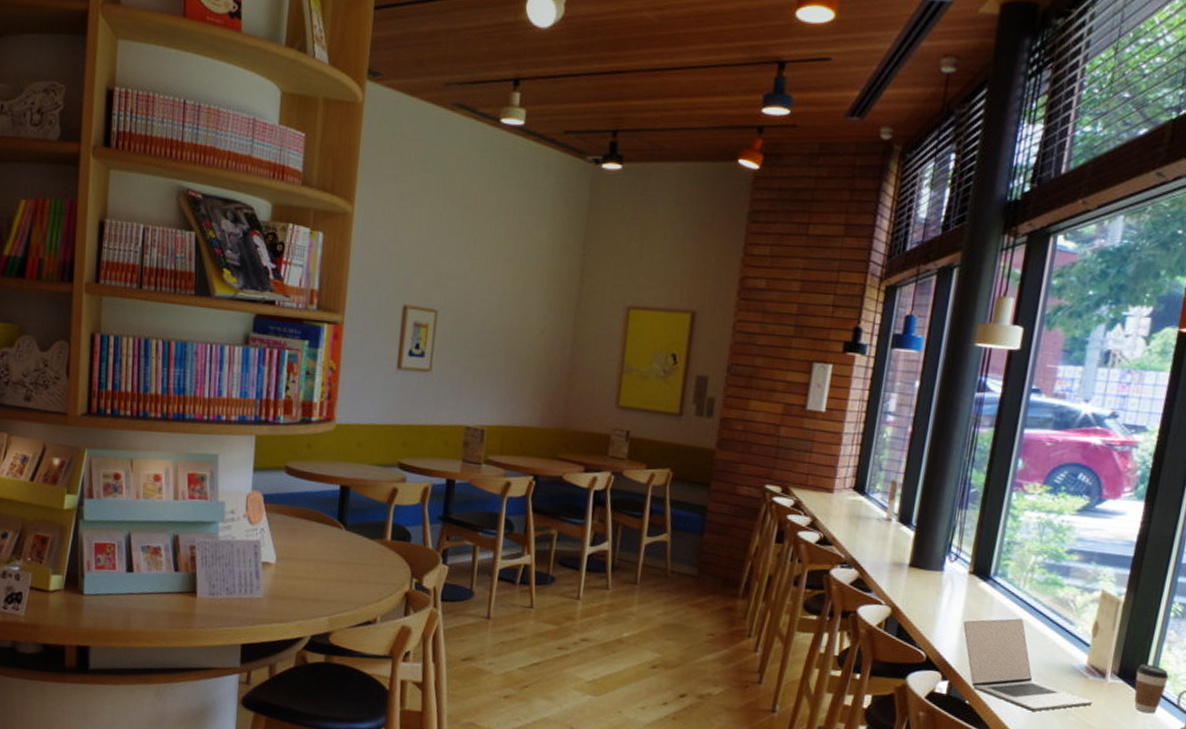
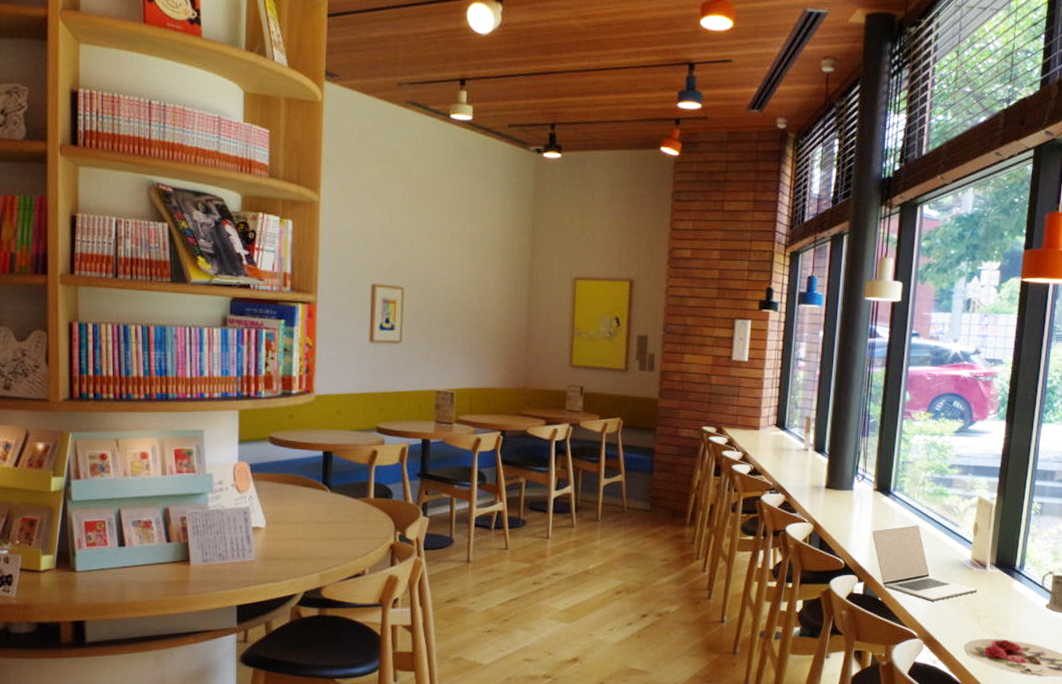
coffee cup: present [1134,664,1169,714] -> none [1009,555,1034,595]

